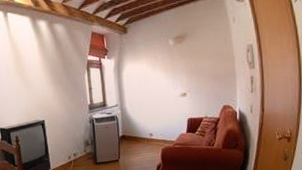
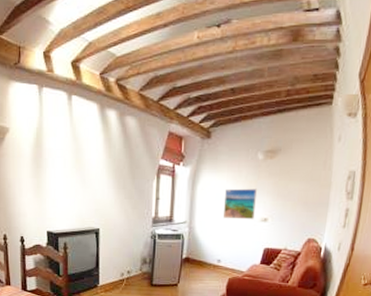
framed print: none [147,69,175,98] -> present [222,188,258,220]

